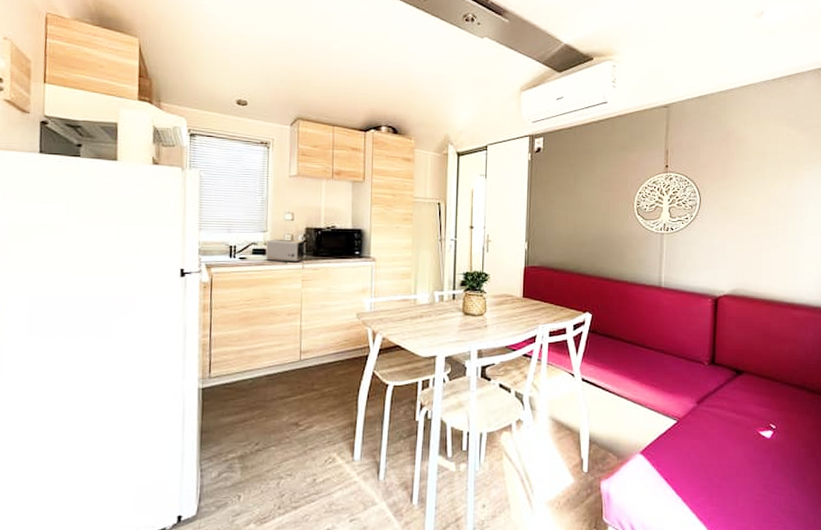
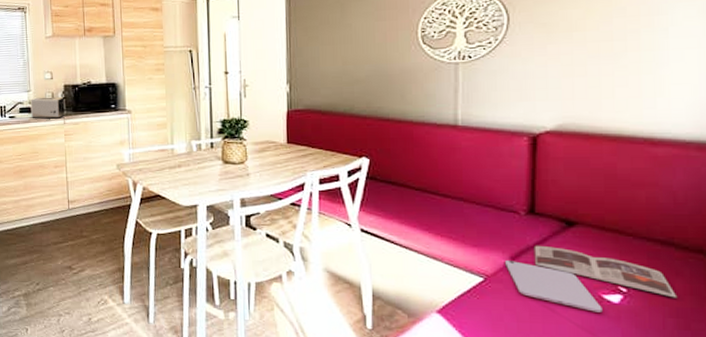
tablet: none [692,405,759,446] -> present [504,261,602,313]
magazine: none [713,390,808,432] -> present [533,245,678,298]

